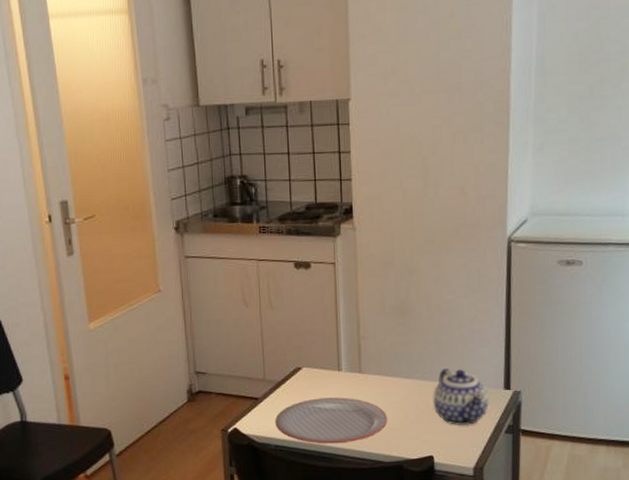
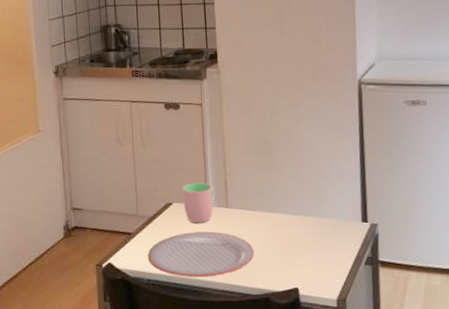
cup: none [313,346,348,389] -> present [182,182,216,224]
teapot: present [433,368,489,425] -> none [295,203,348,258]

